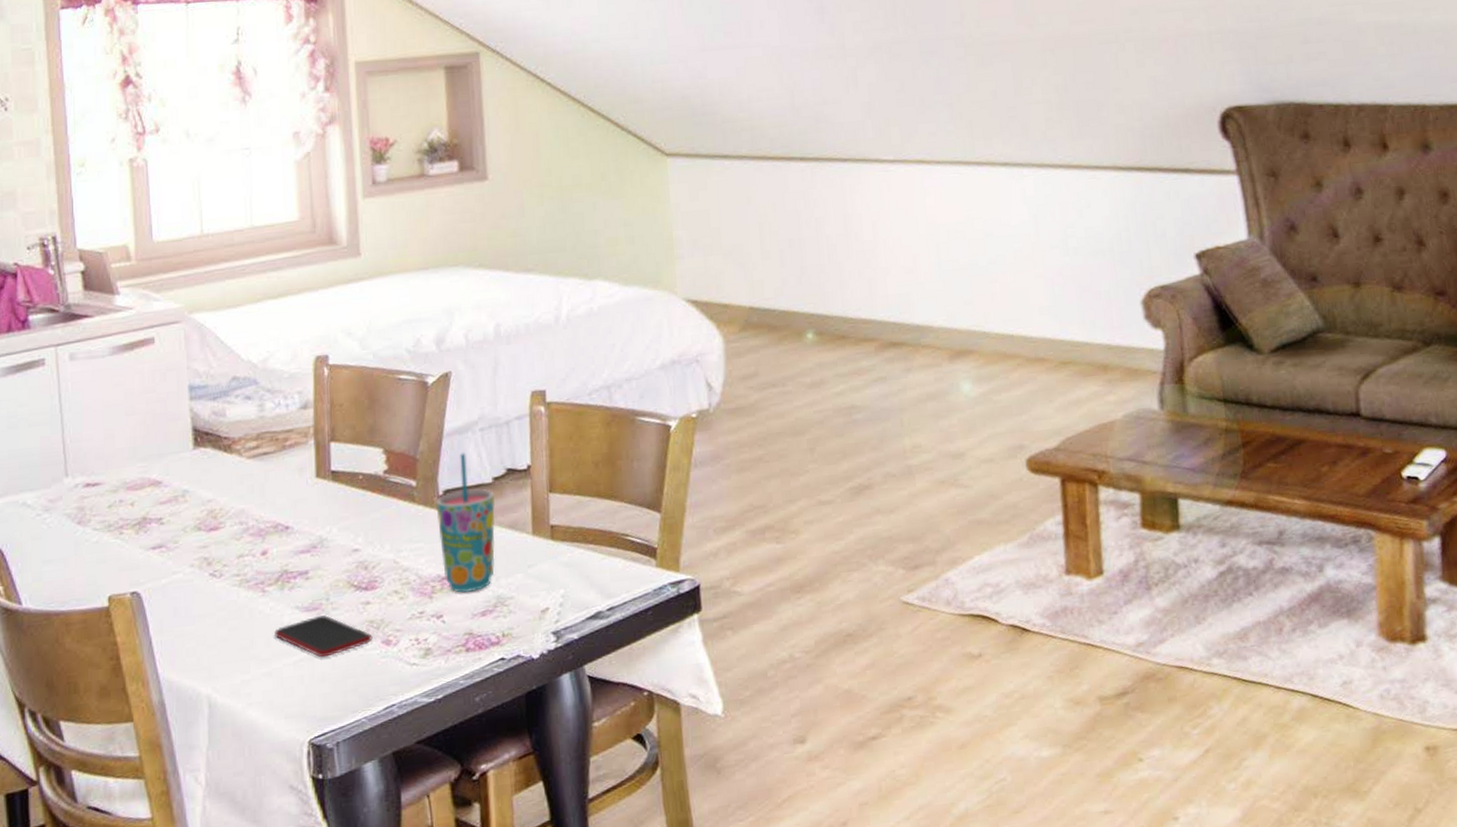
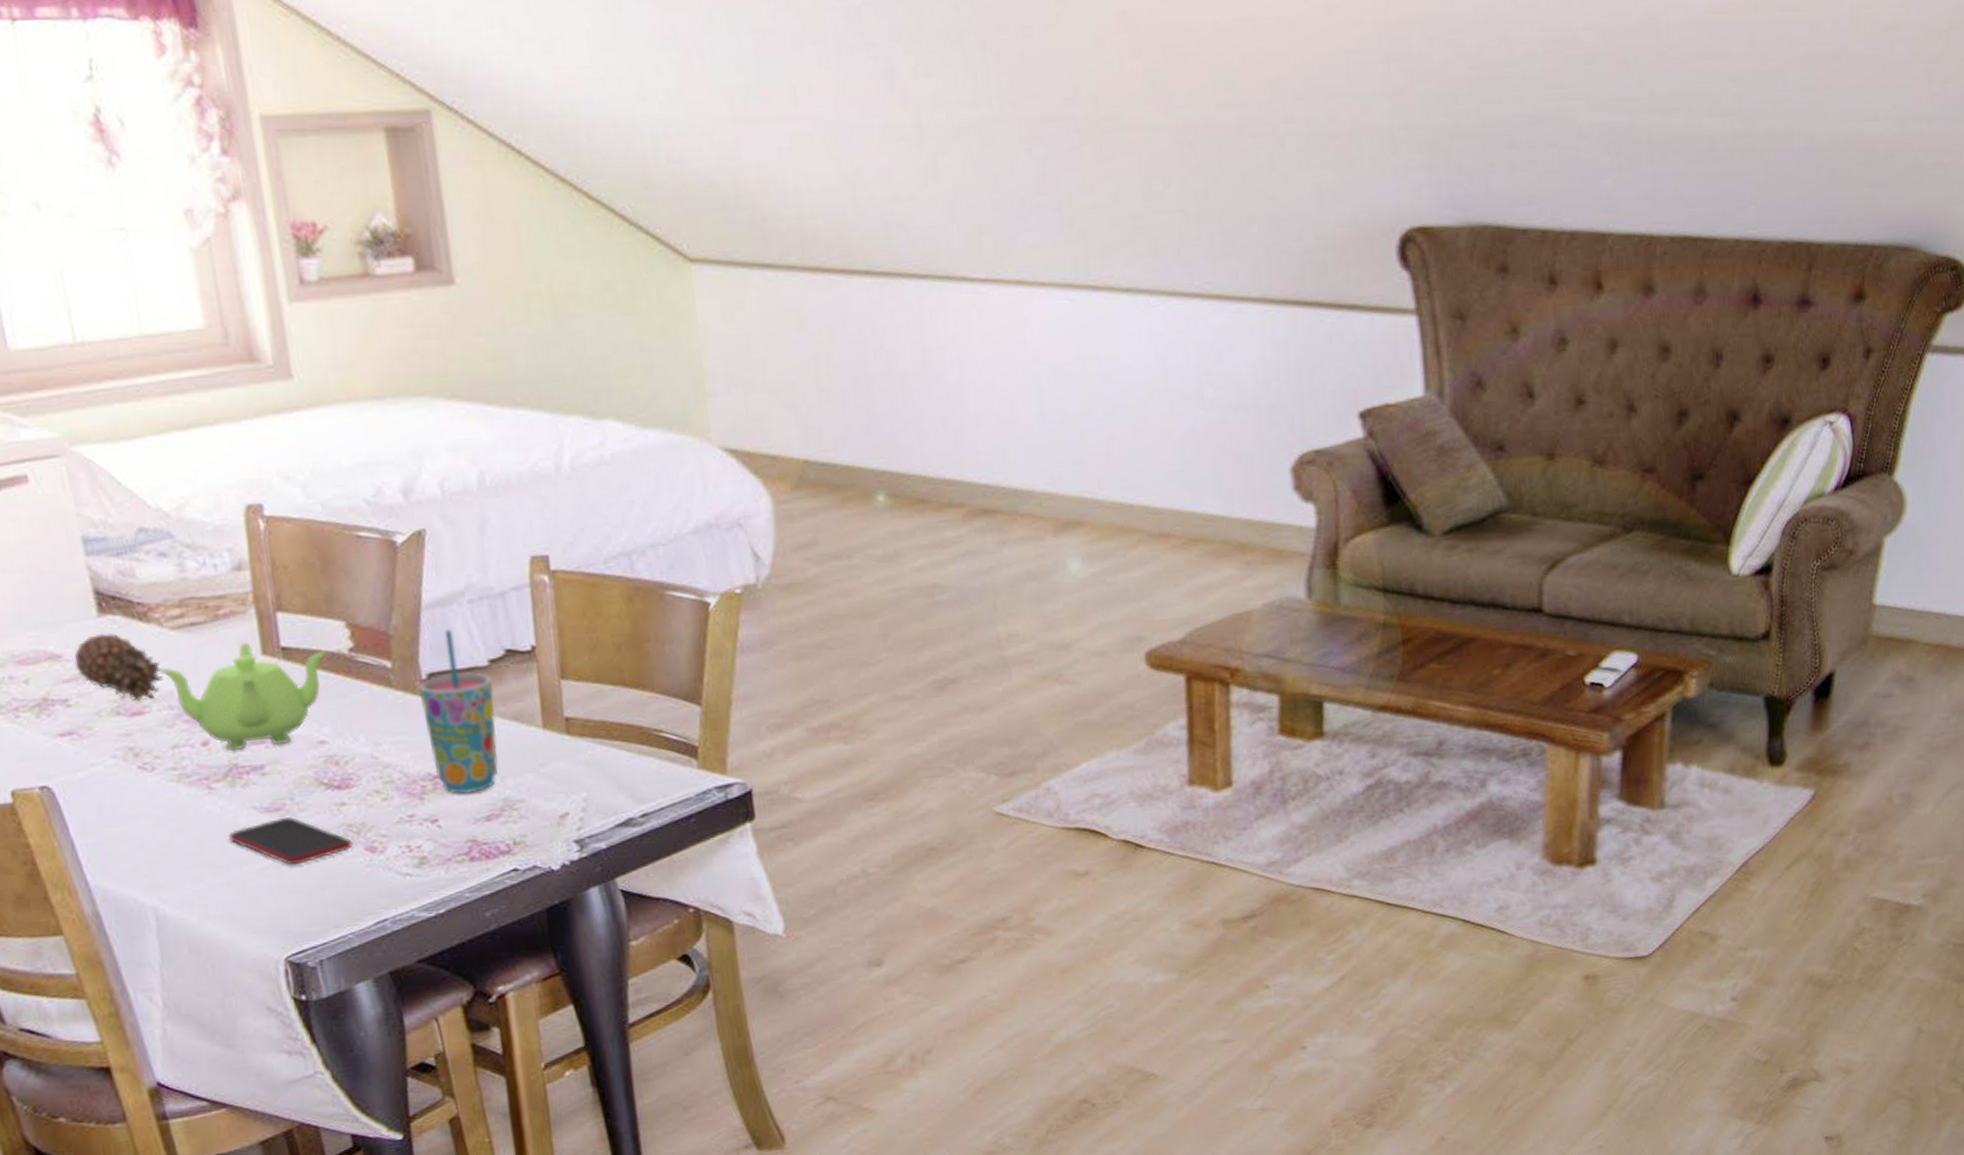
fruit: none [171,462,238,519] -> present [74,633,164,702]
teapot: none [235,467,367,559] -> present [158,642,328,750]

